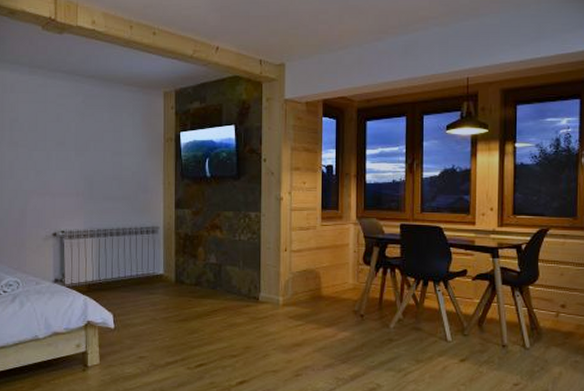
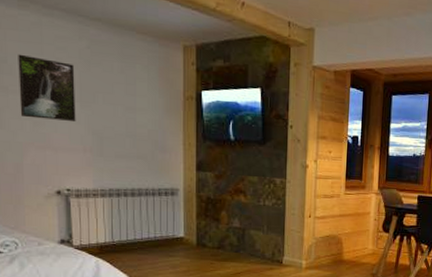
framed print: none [26,113,72,168] -> present [18,54,76,121]

